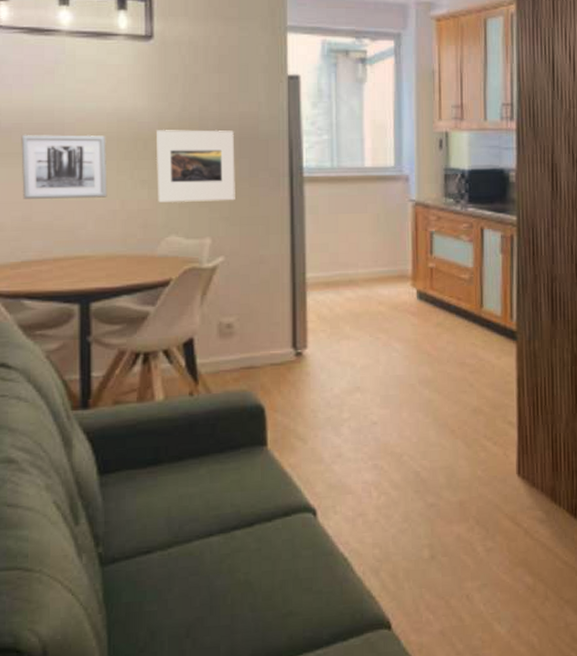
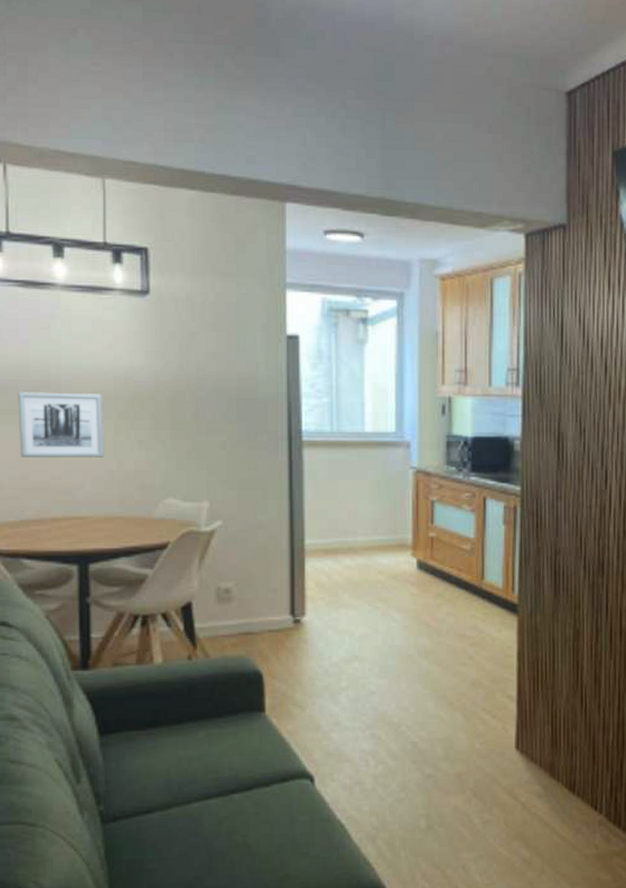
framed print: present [155,130,235,203] -> none [152,389,233,464]

